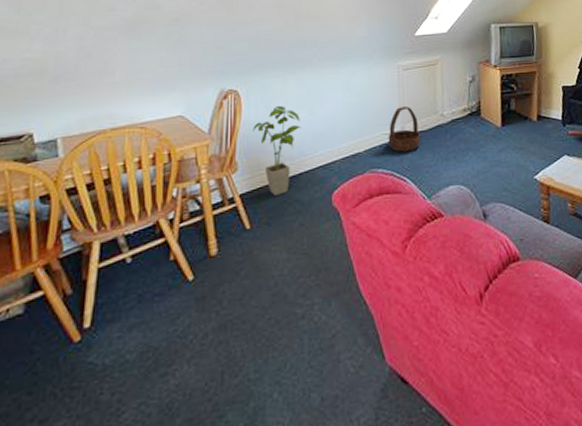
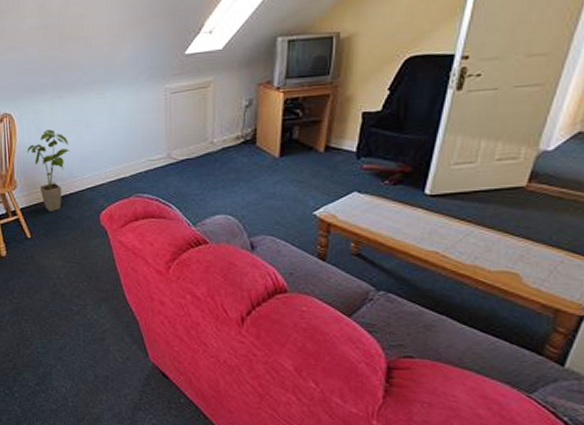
basket: present [388,106,420,152] -> none [153,133,187,179]

